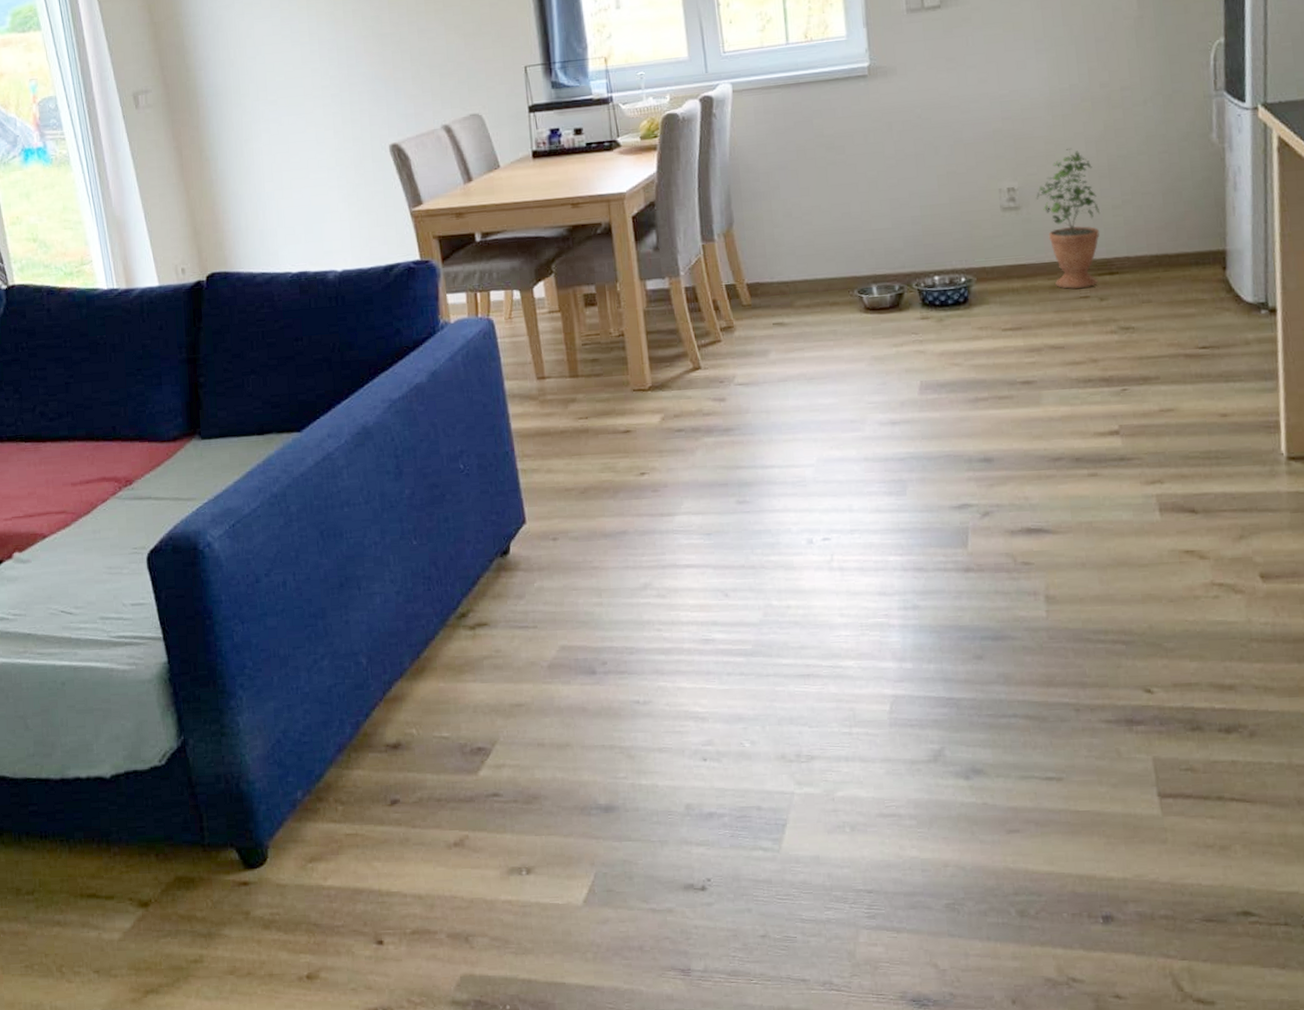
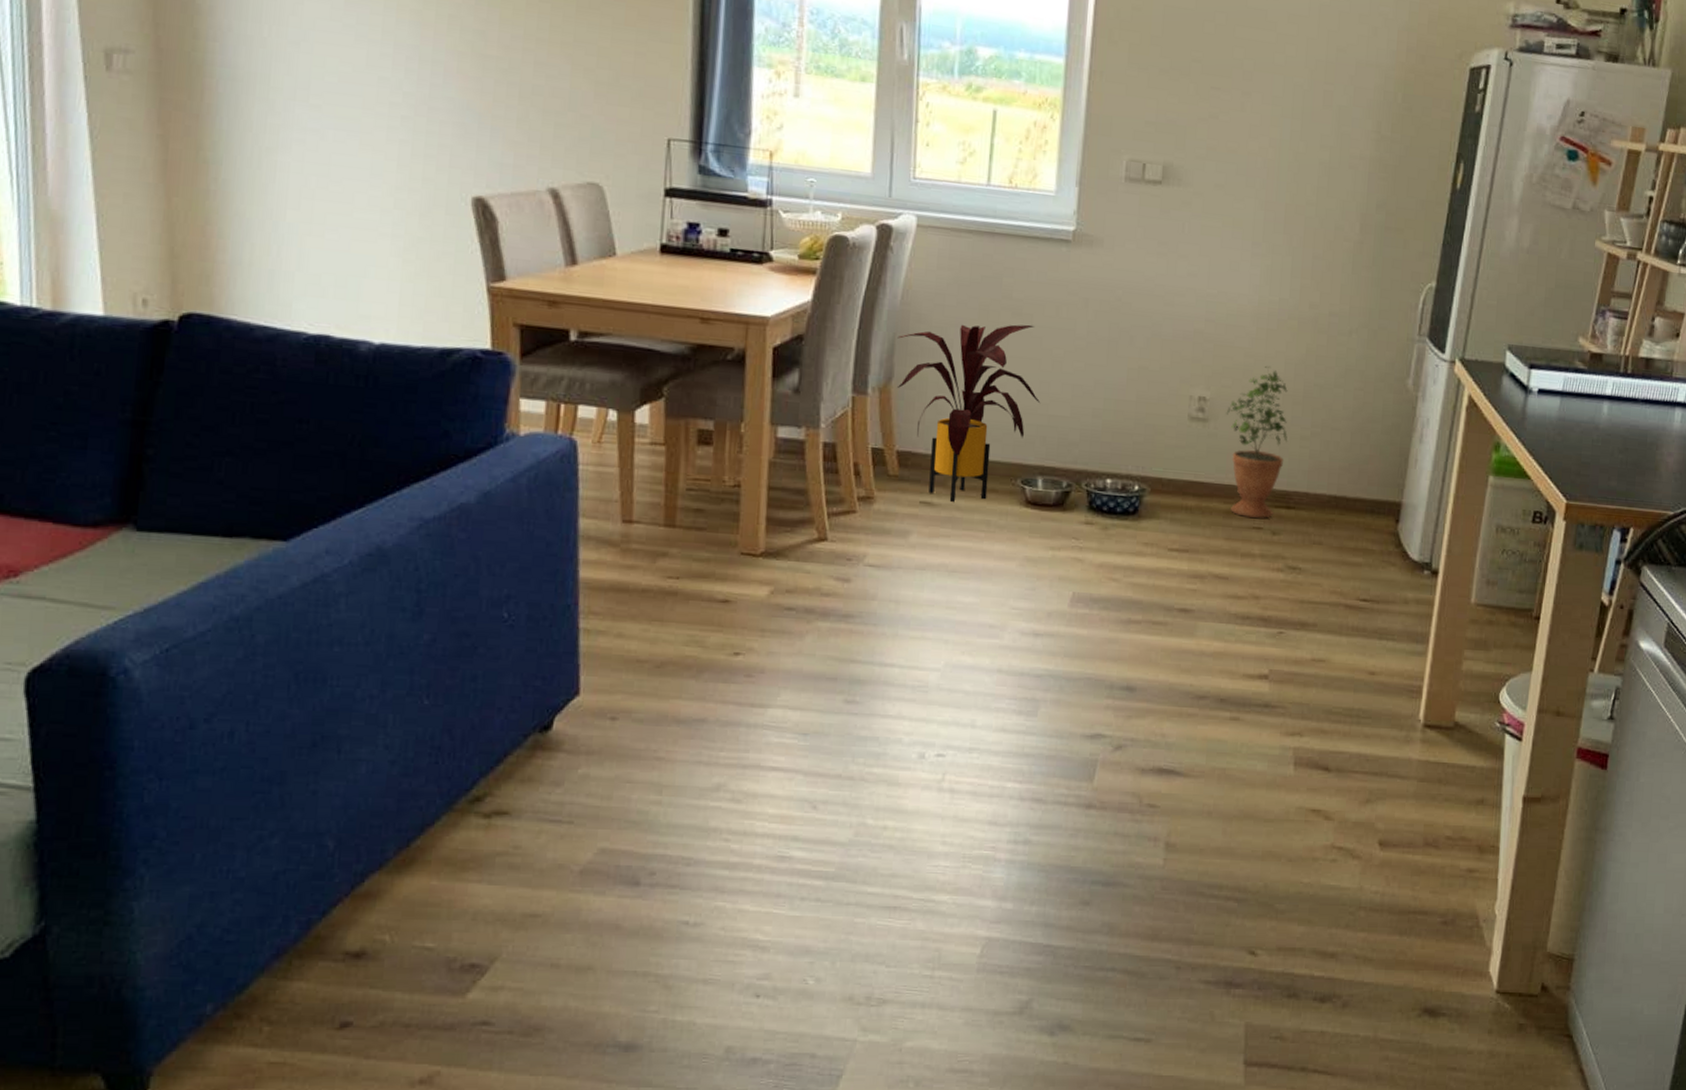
house plant: none [731,154,864,319] -> present [897,324,1041,502]

